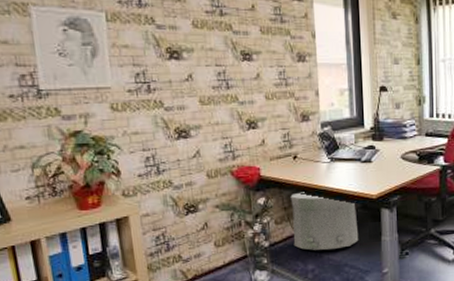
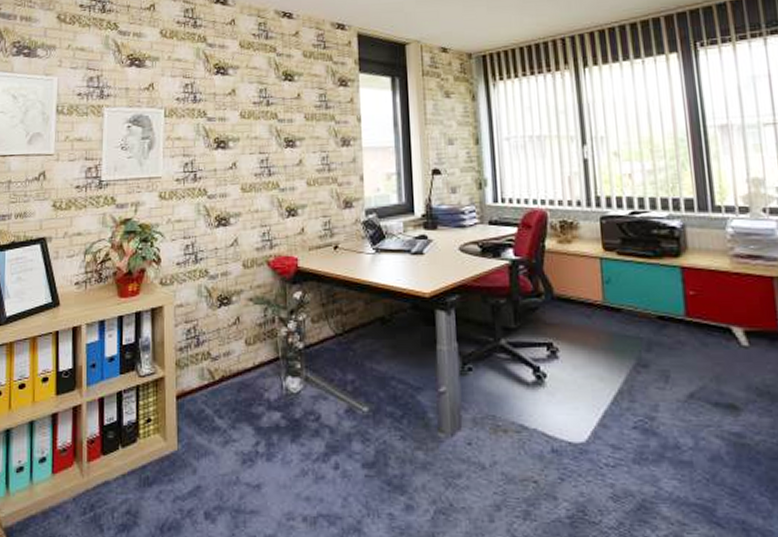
trash can: present [290,192,359,250] -> none [329,286,409,357]

